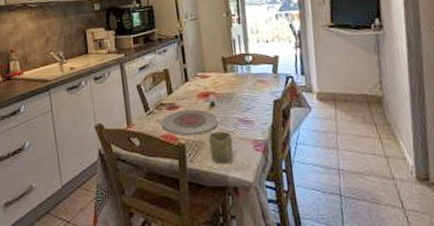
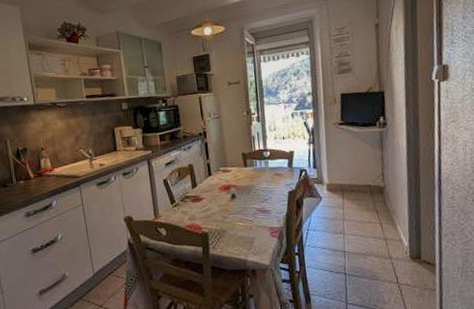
plate: present [161,109,219,136] -> none [186,201,239,225]
cup: present [208,131,234,164] -> none [229,220,252,249]

